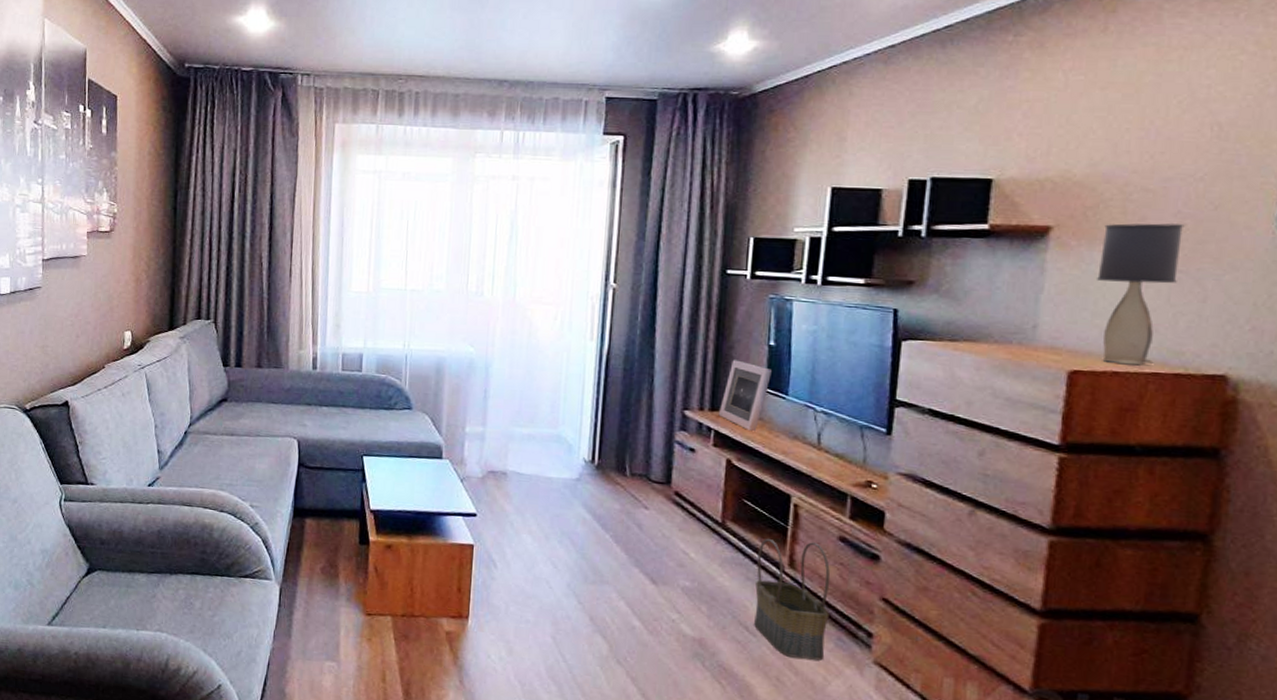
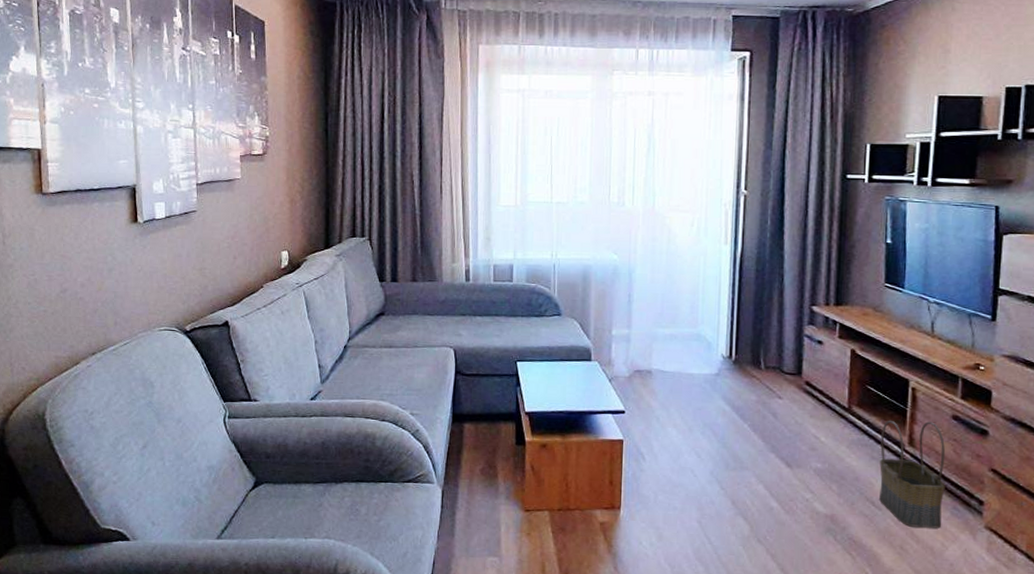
picture frame: present [718,359,773,432] -> none [842,257,890,323]

